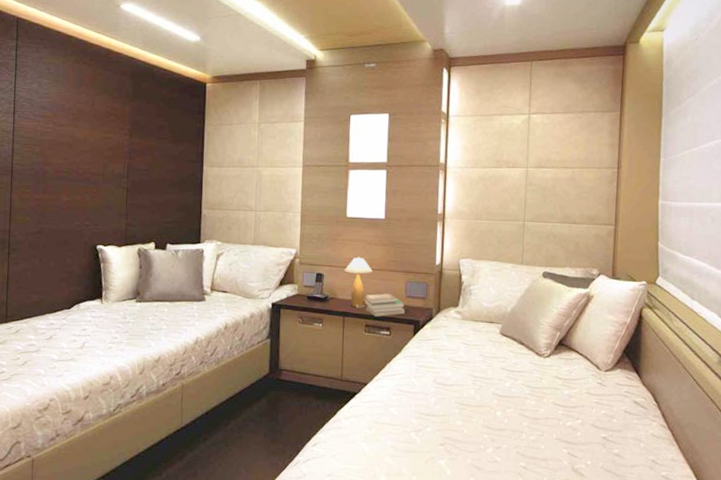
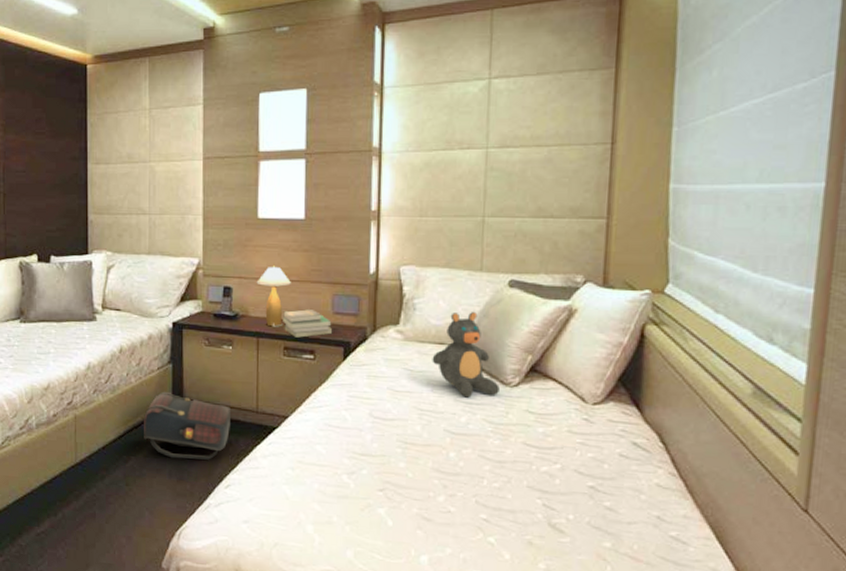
satchel: none [243,362,320,422] -> present [144,391,232,460]
stuffed animal: none [483,297,535,367] -> present [432,312,500,398]

